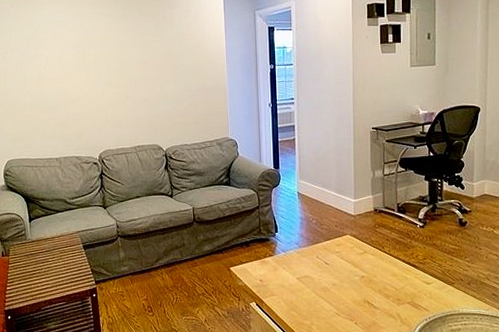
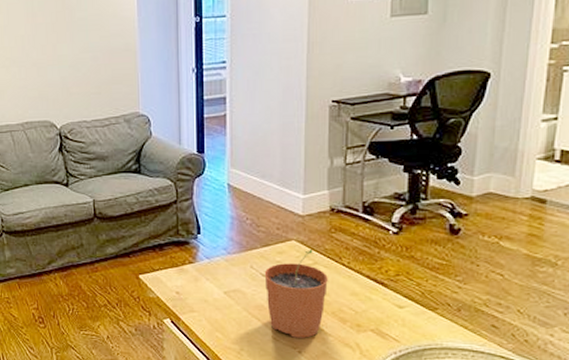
plant pot: none [327,241,375,312] -> present [264,249,328,338]

